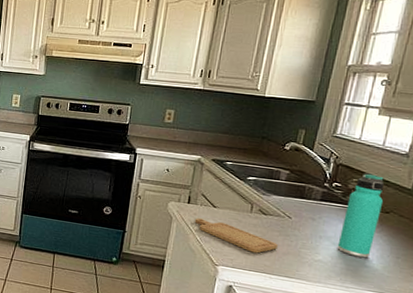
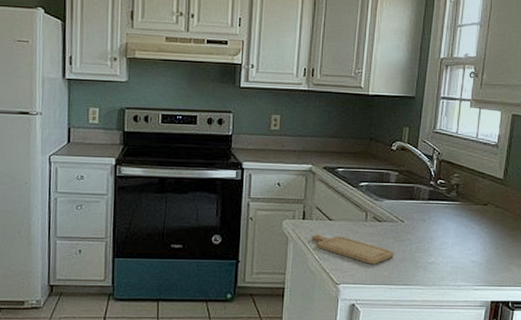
thermos bottle: present [337,173,385,258] -> none [447,167,482,253]

